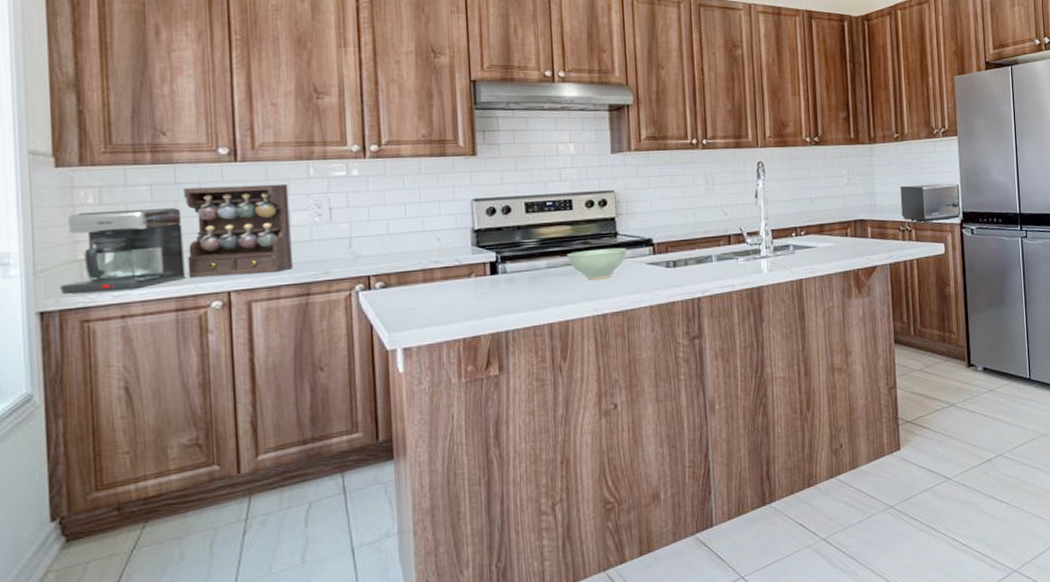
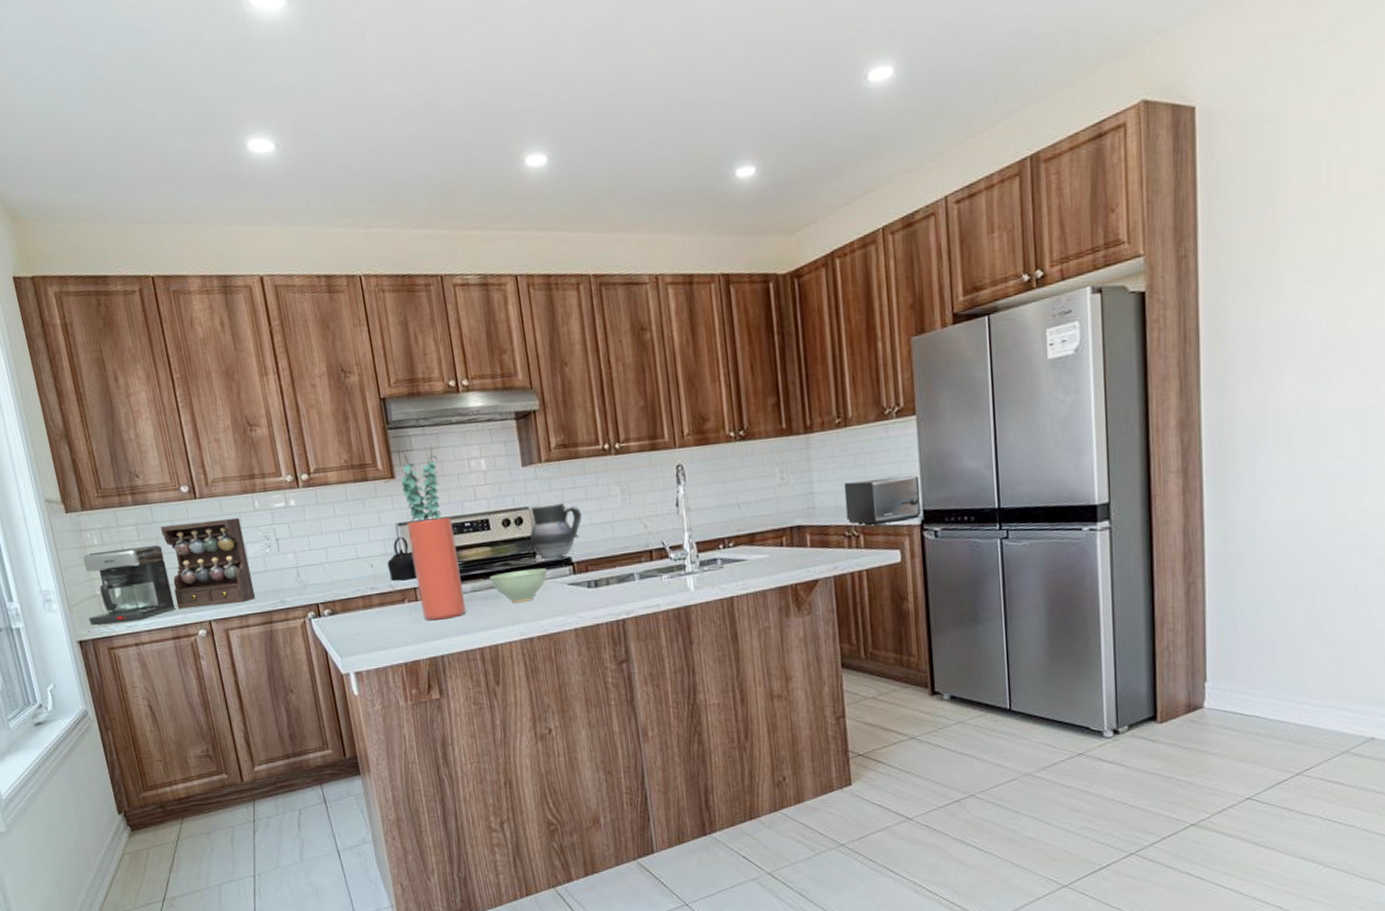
kettle: none [456,212,489,256] -> present [387,536,418,582]
vase: none [483,129,538,296] -> present [401,447,466,621]
ceramic jug: none [613,188,666,239] -> present [529,502,582,559]

